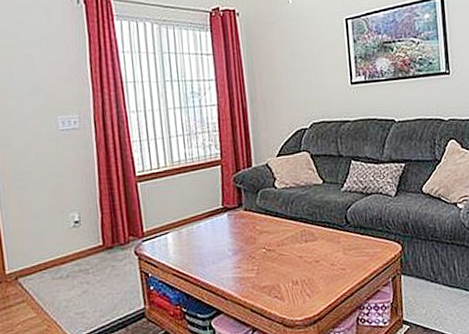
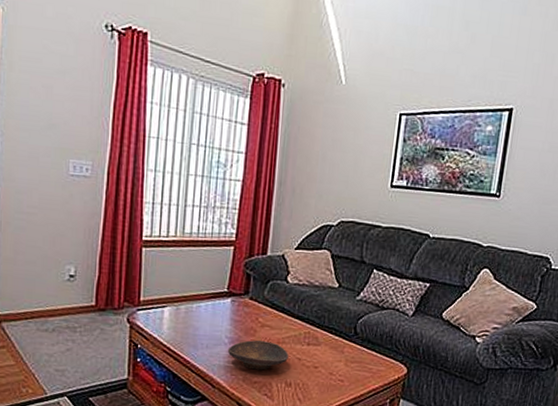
decorative bowl: none [232,246,290,275] -> present [227,340,288,370]

